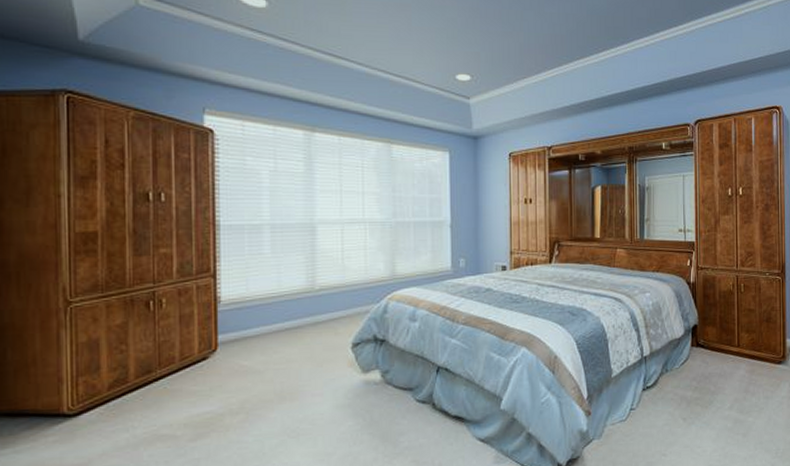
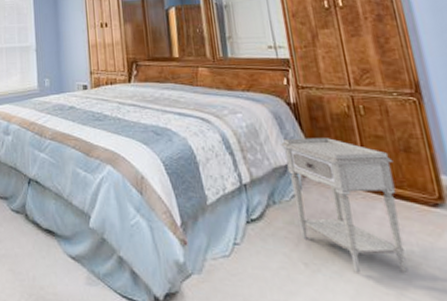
nightstand: none [677,312,758,421] -> present [280,138,407,273]

